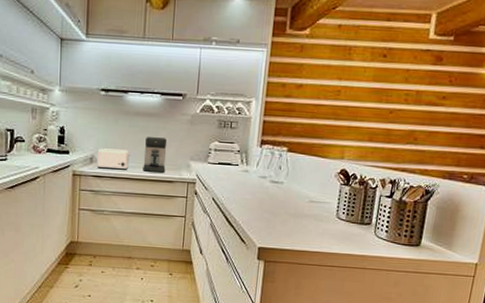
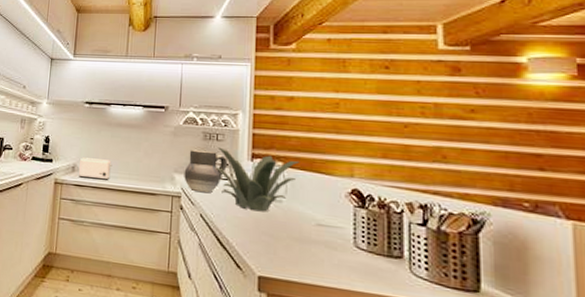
coffee maker: present [143,137,166,173] -> none [124,147,149,184]
ceramic jug: none [199,137,240,179] -> present [184,149,228,193]
plant: none [228,134,302,193] -> present [215,147,300,212]

